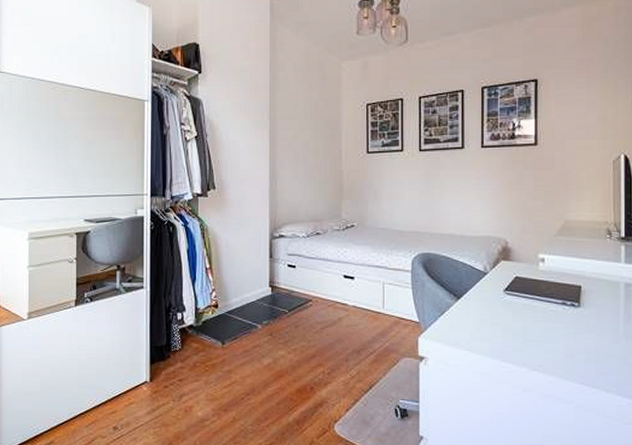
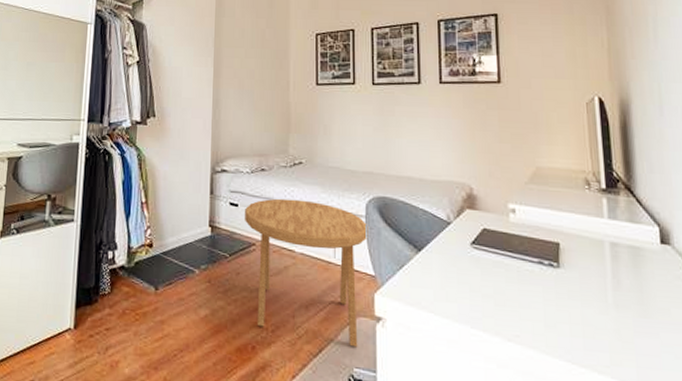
side table: none [302,259,414,383] -> present [245,198,368,348]

